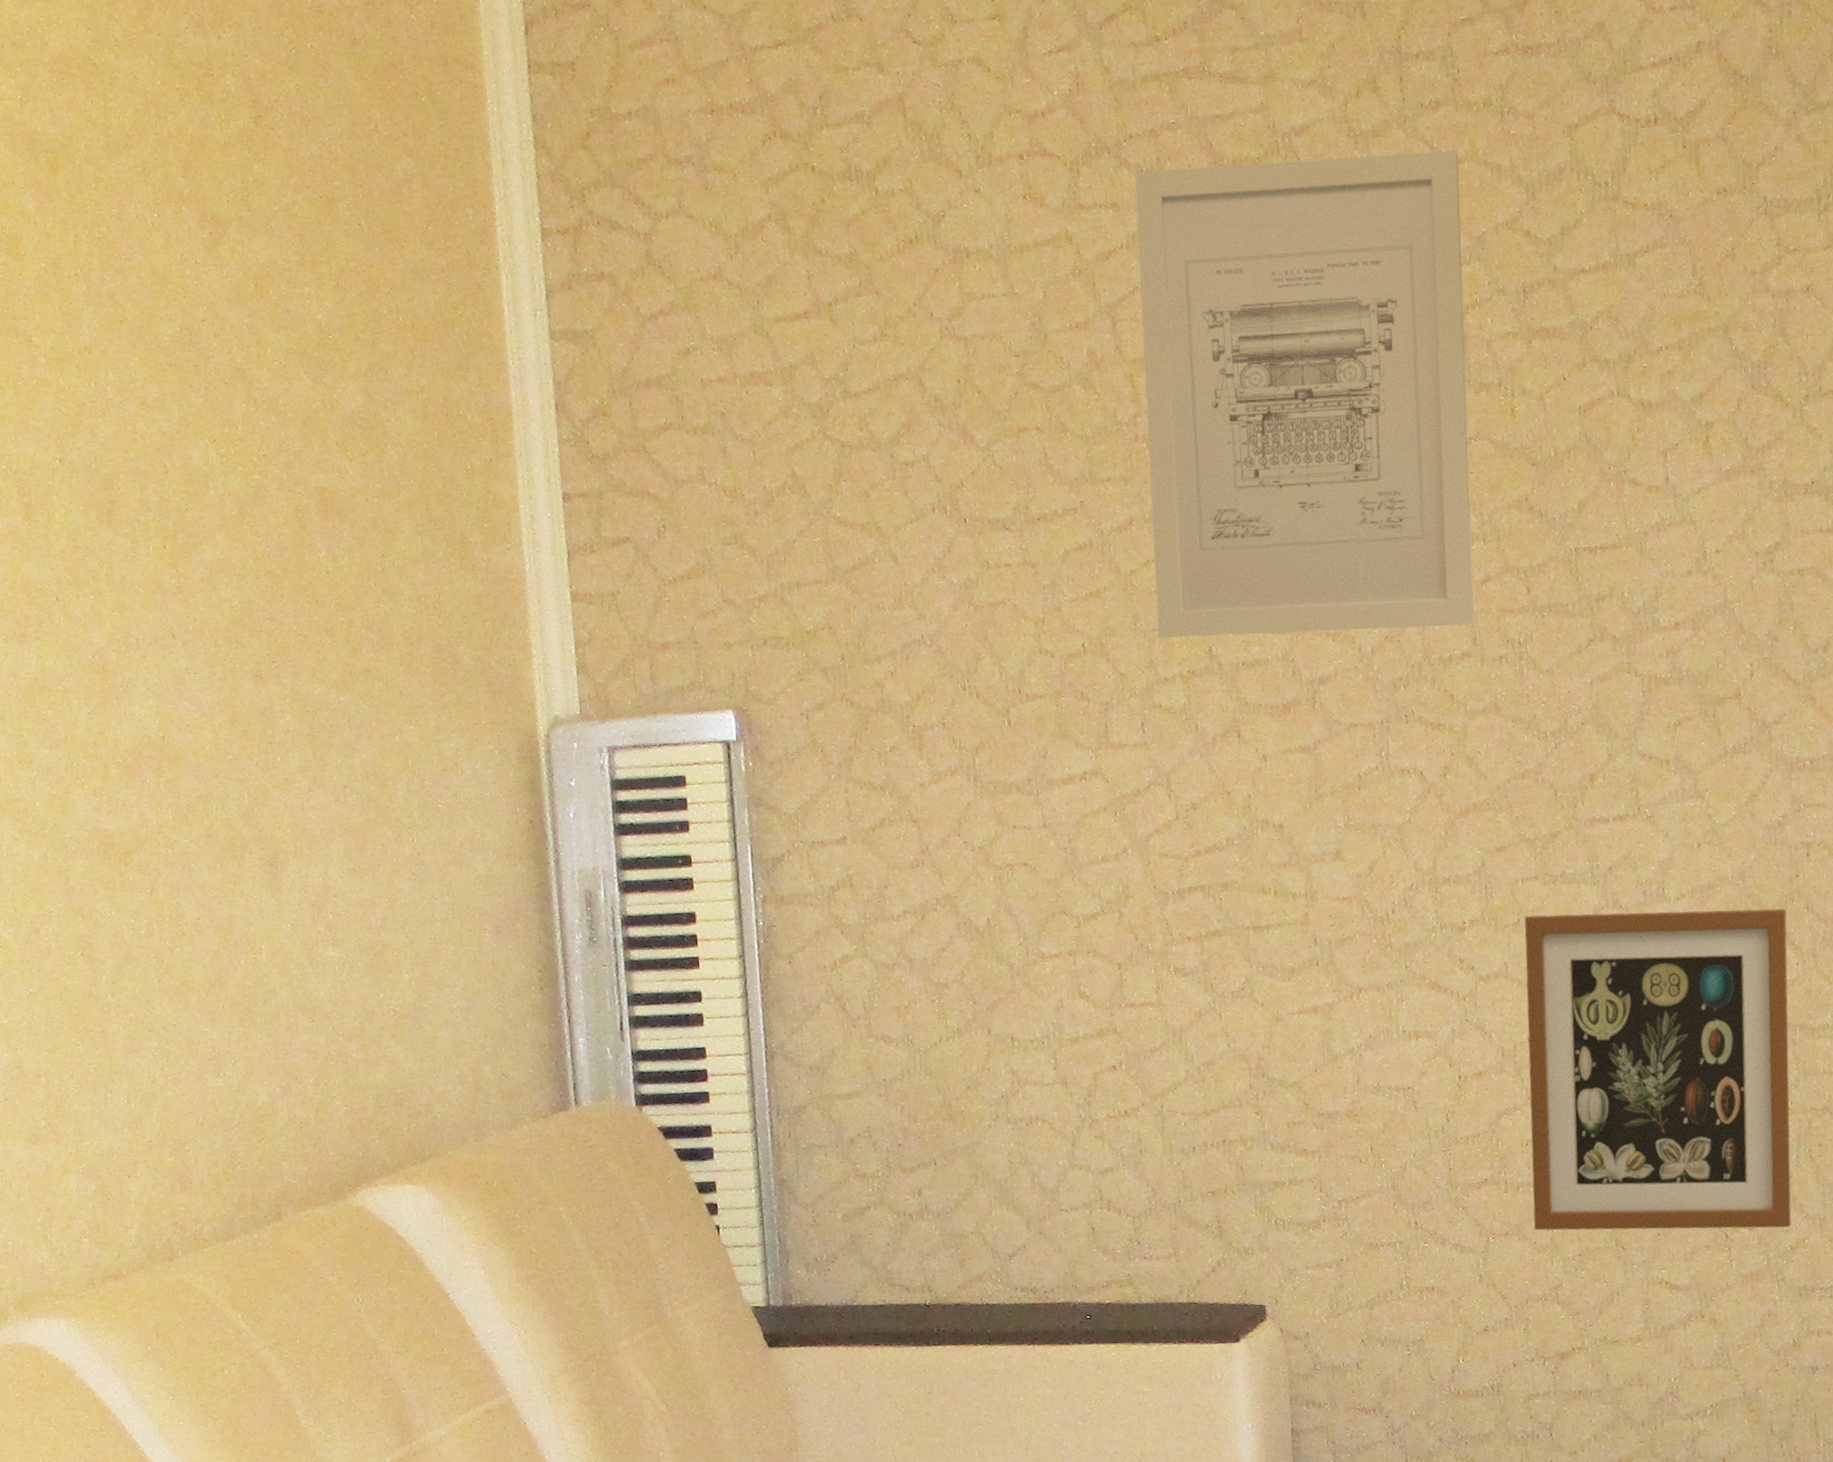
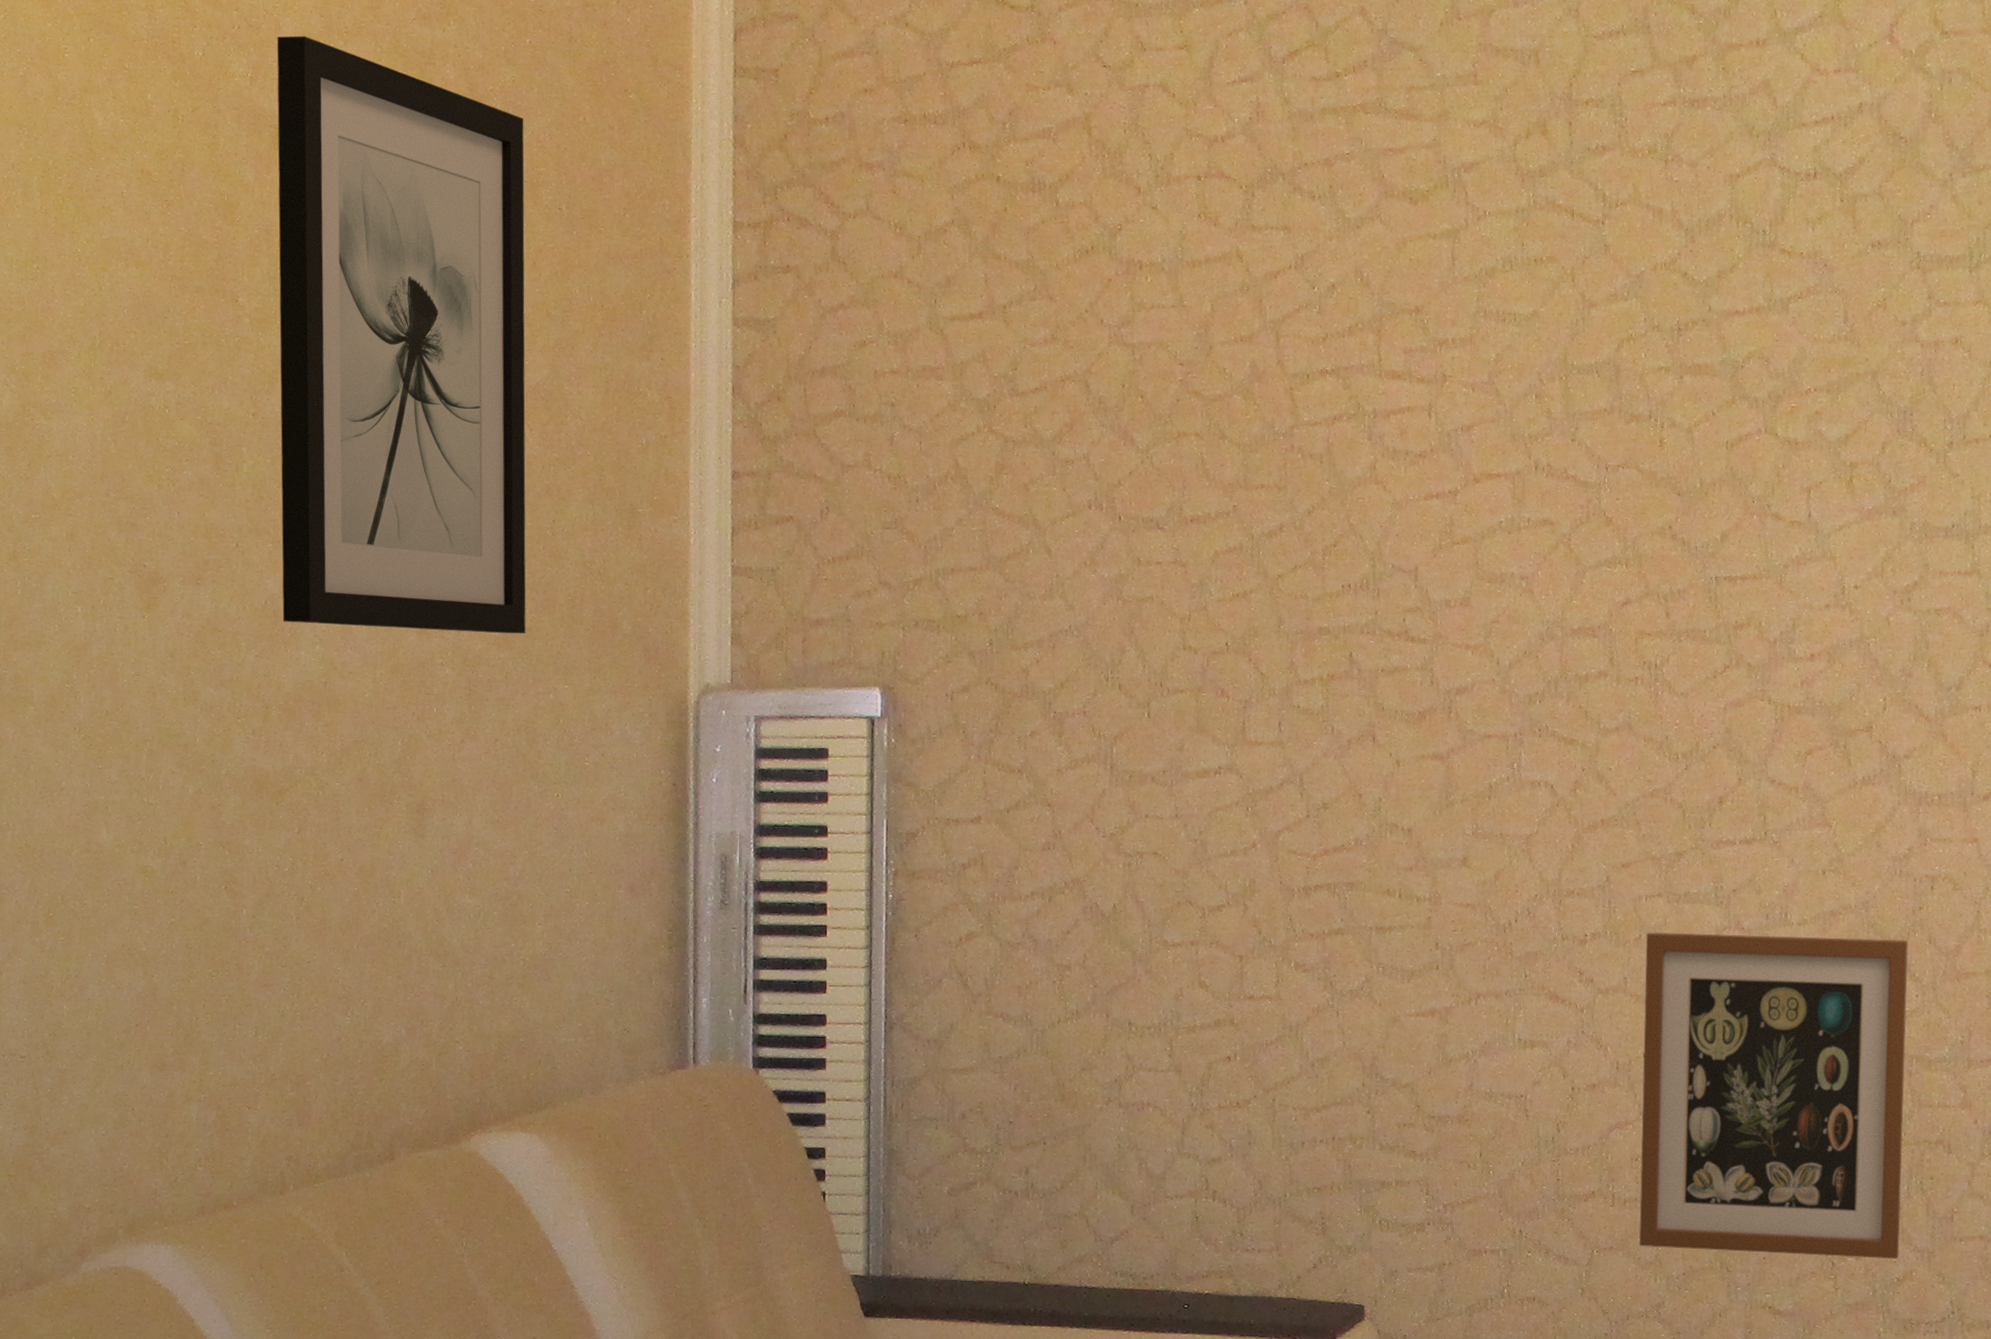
wall art: none [44,52,365,677] -> present [277,36,526,634]
wall art: present [1135,150,1474,638] -> none [1300,192,1622,645]

